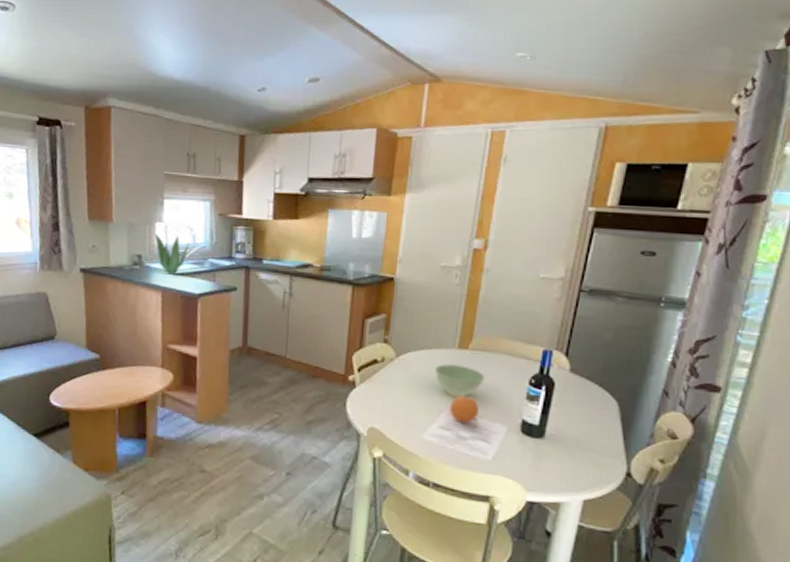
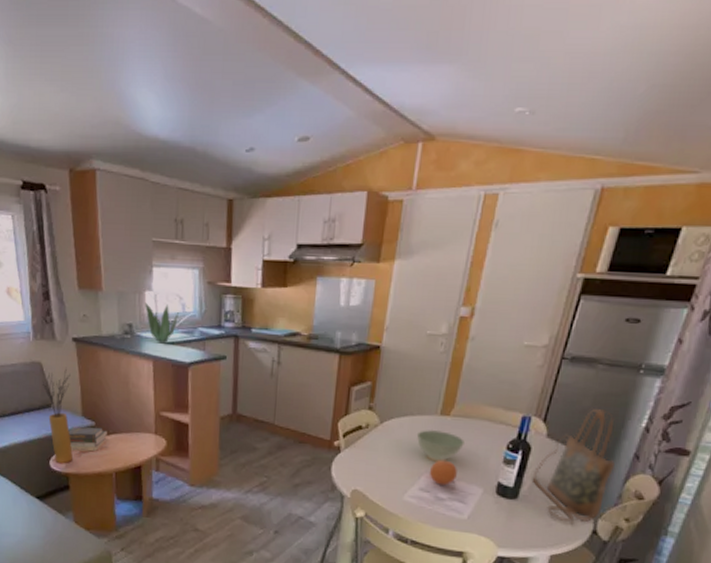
vase: none [46,298,76,399] -> present [42,367,73,464]
books: none [71,359,112,386] -> present [68,427,107,452]
handbag: none [557,342,645,465] -> present [531,408,616,523]

